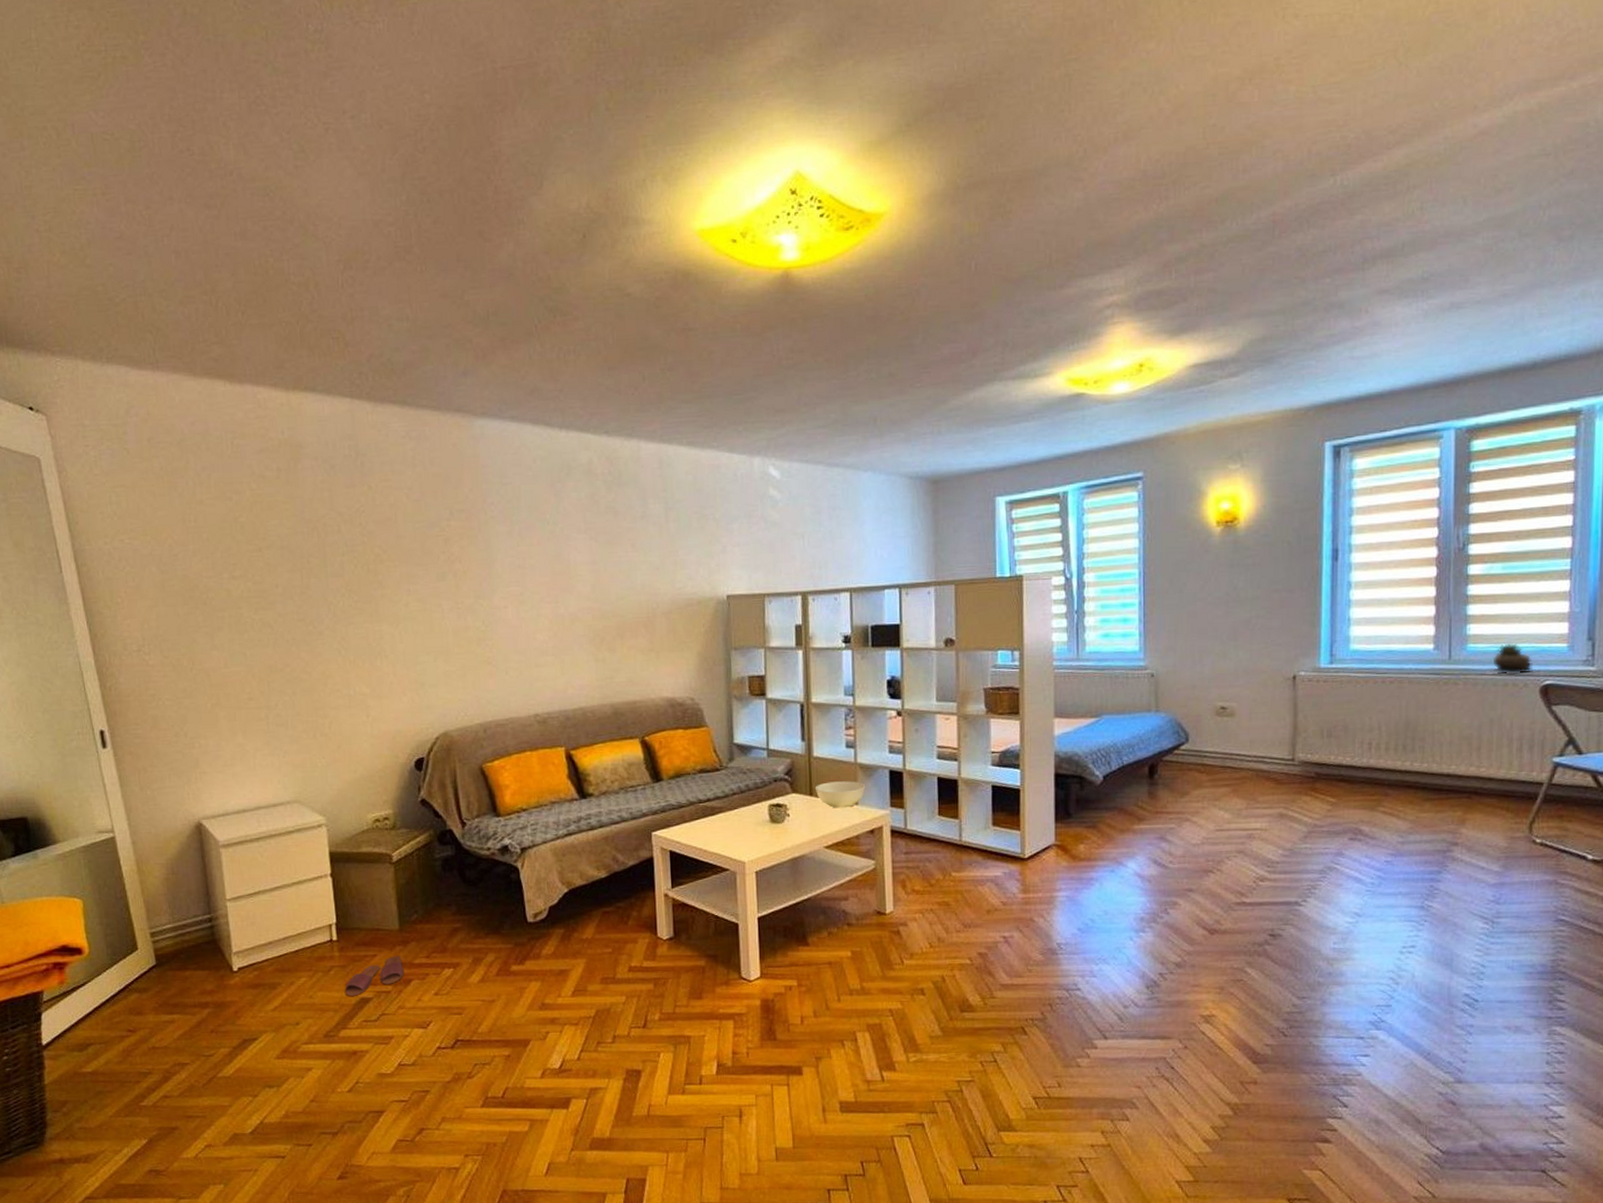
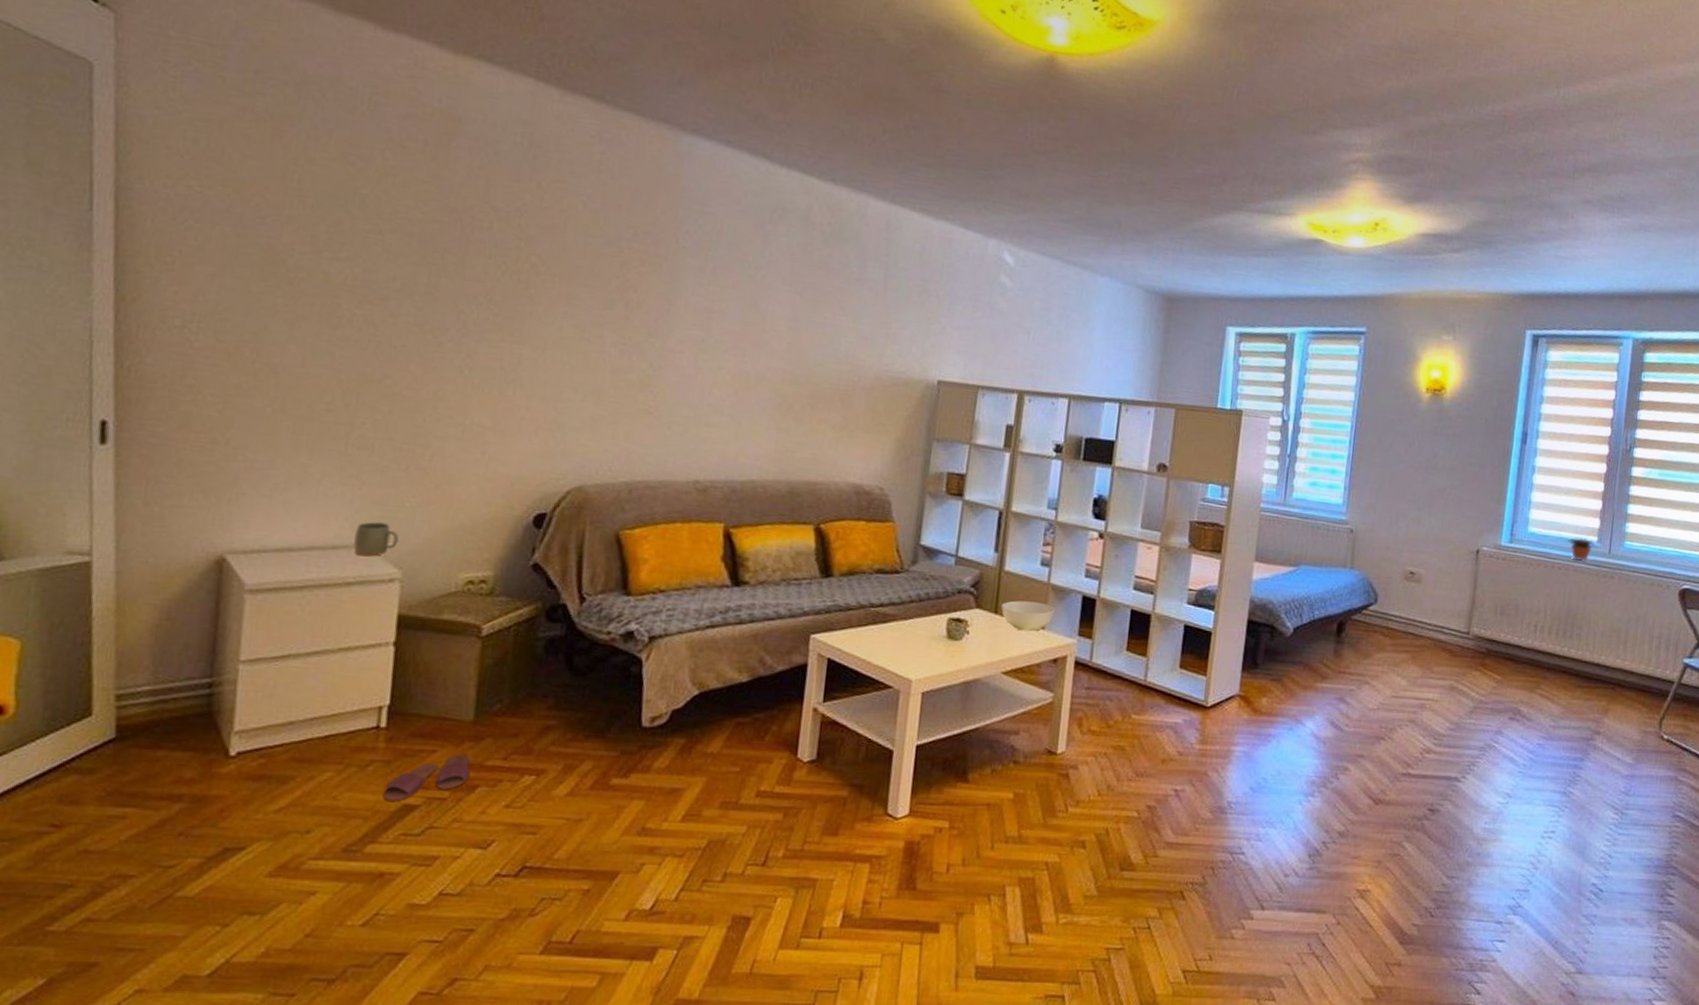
mug: none [287,781,319,810] -> present [353,522,399,557]
potted flower: none [1395,648,1439,671] -> present [1565,538,1601,561]
succulent plant: present [1487,643,1535,675] -> none [1638,545,1676,576]

